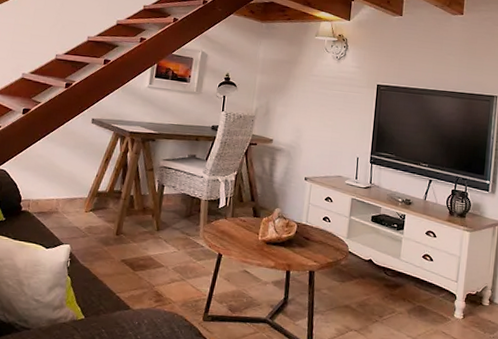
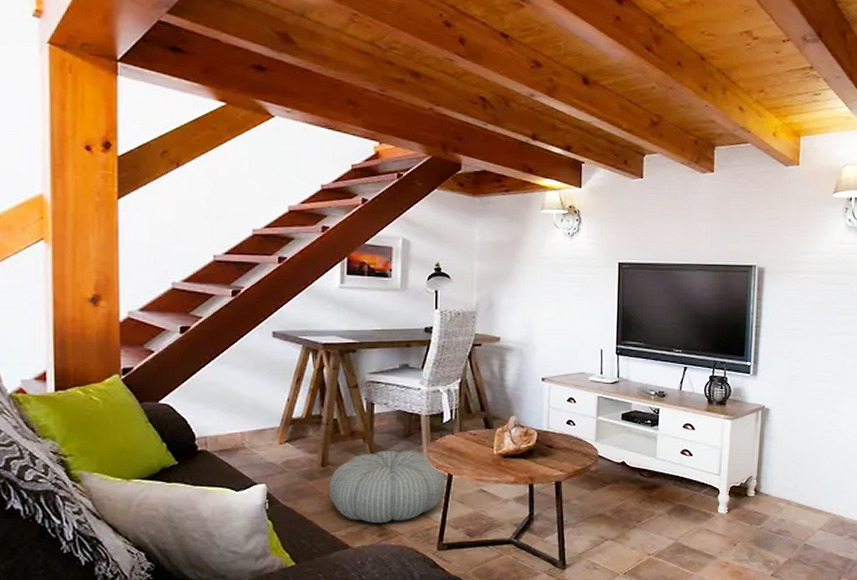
pouf: none [118,226,216,291] -> present [328,450,446,524]

